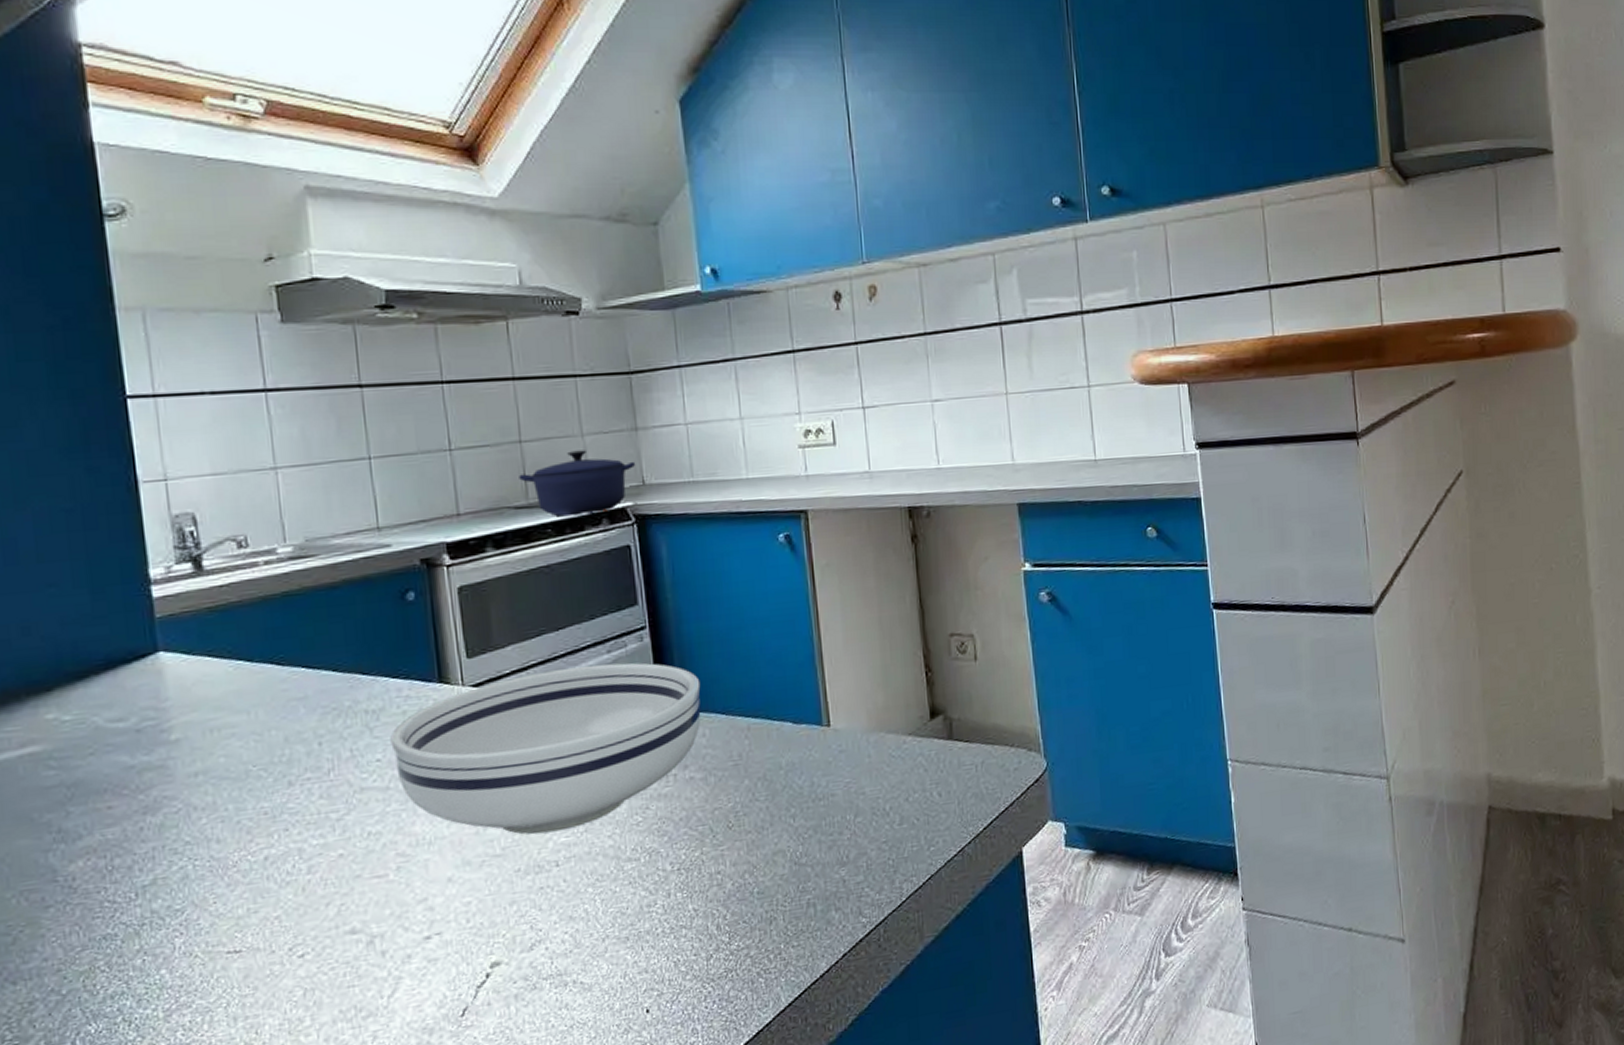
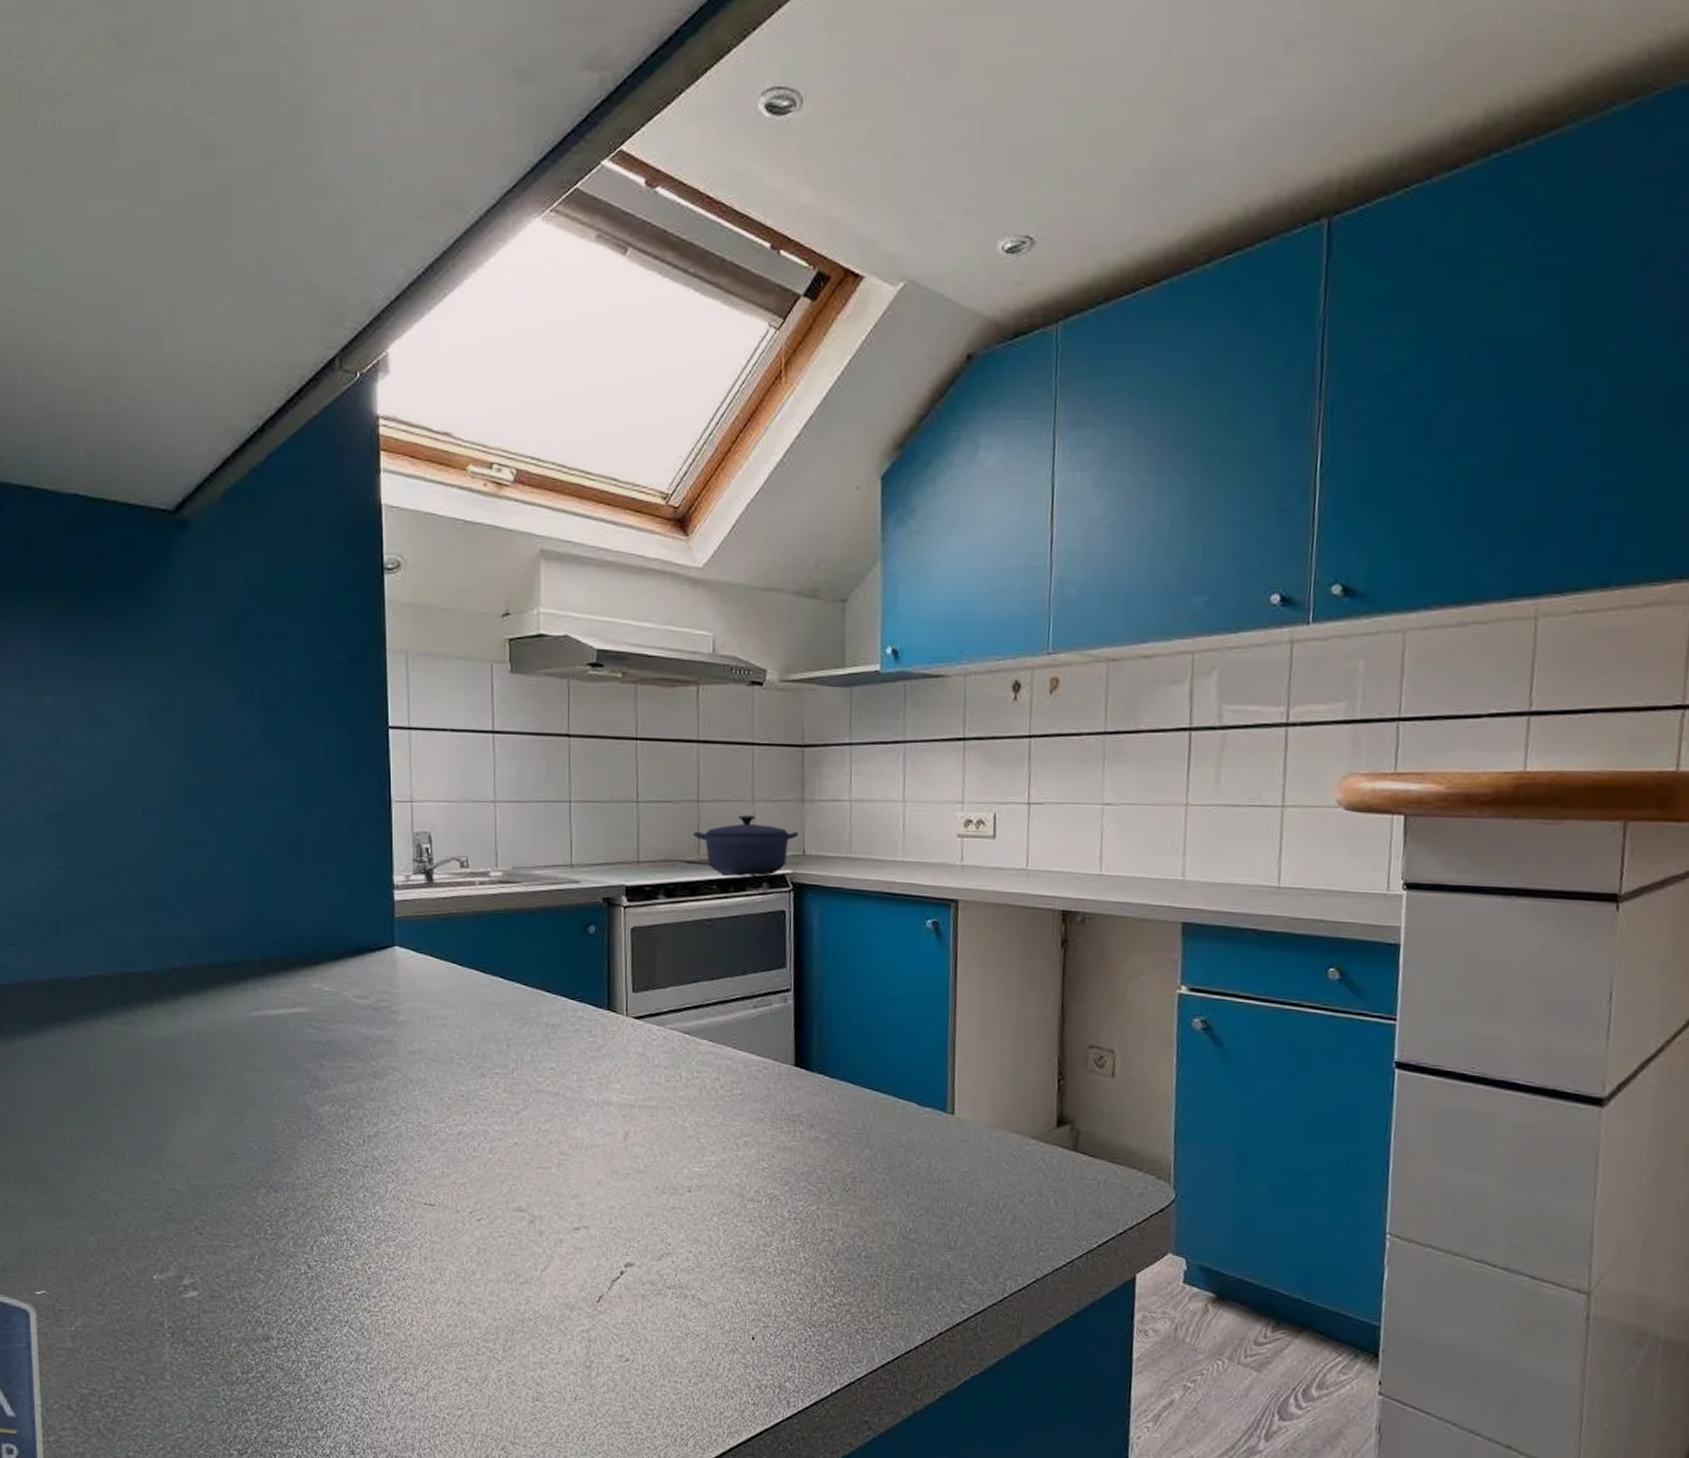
bowl: present [390,662,701,835] -> none [563,1015,835,1161]

